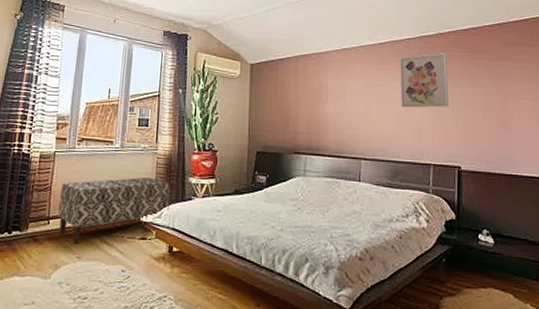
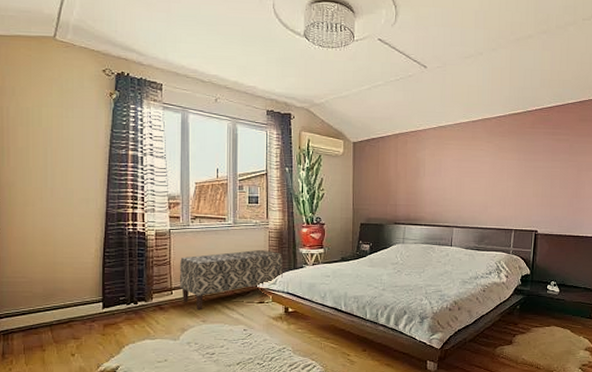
wall art: present [400,53,449,108] -> none [490,130,532,181]

